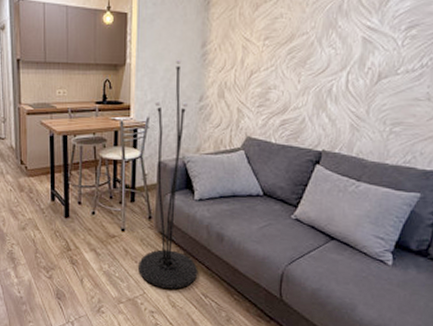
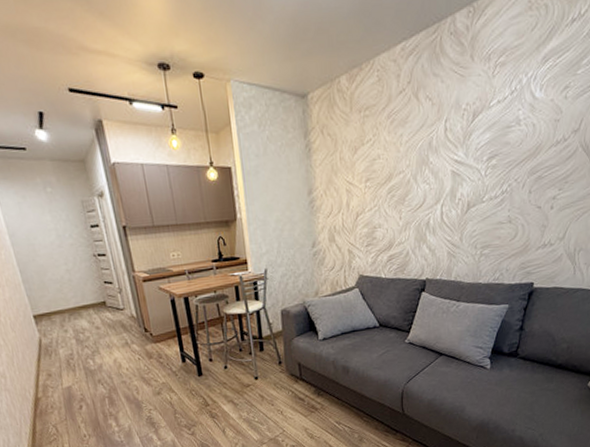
floor lamp: present [138,59,198,289] -> none [270,208,330,424]

